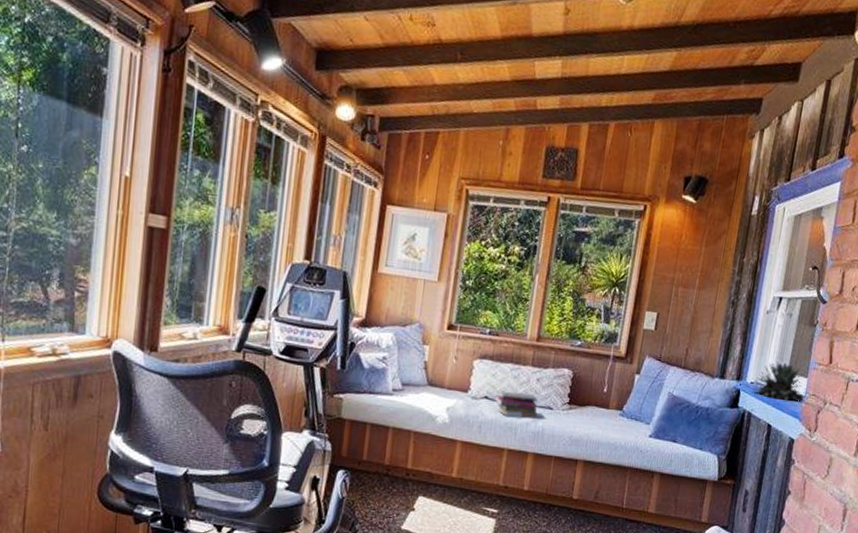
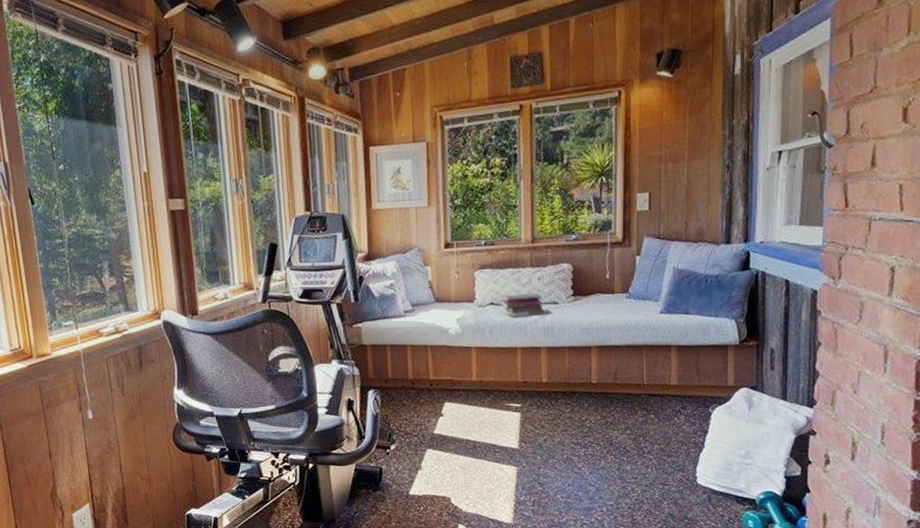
succulent plant: present [750,361,806,402] -> none [761,215,824,254]

